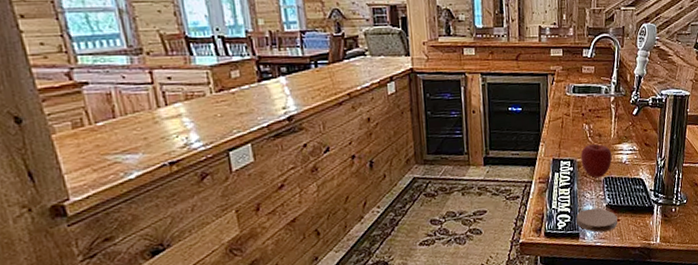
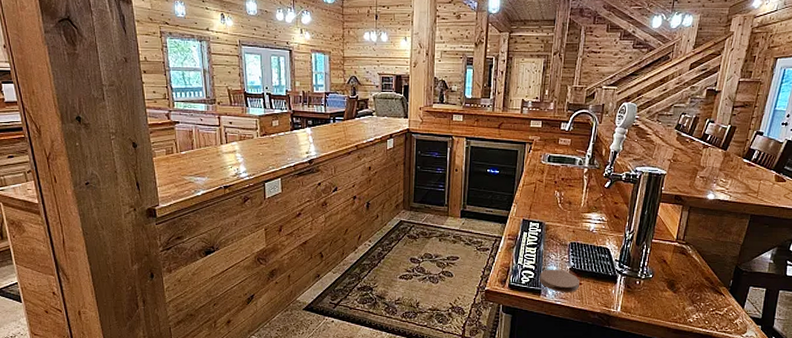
apple: present [580,144,612,178] -> none [549,211,580,242]

